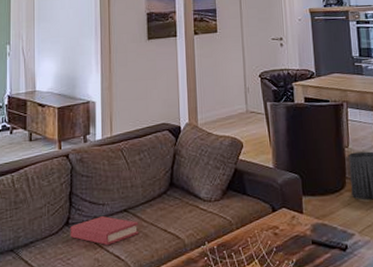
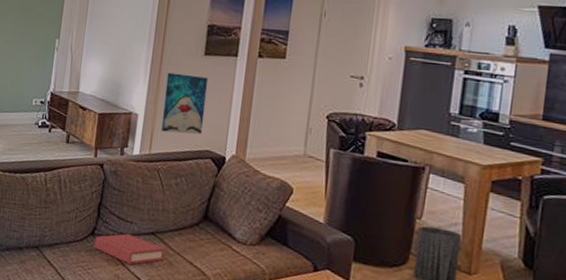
wall art: none [117,59,157,114] -> present [161,72,208,135]

